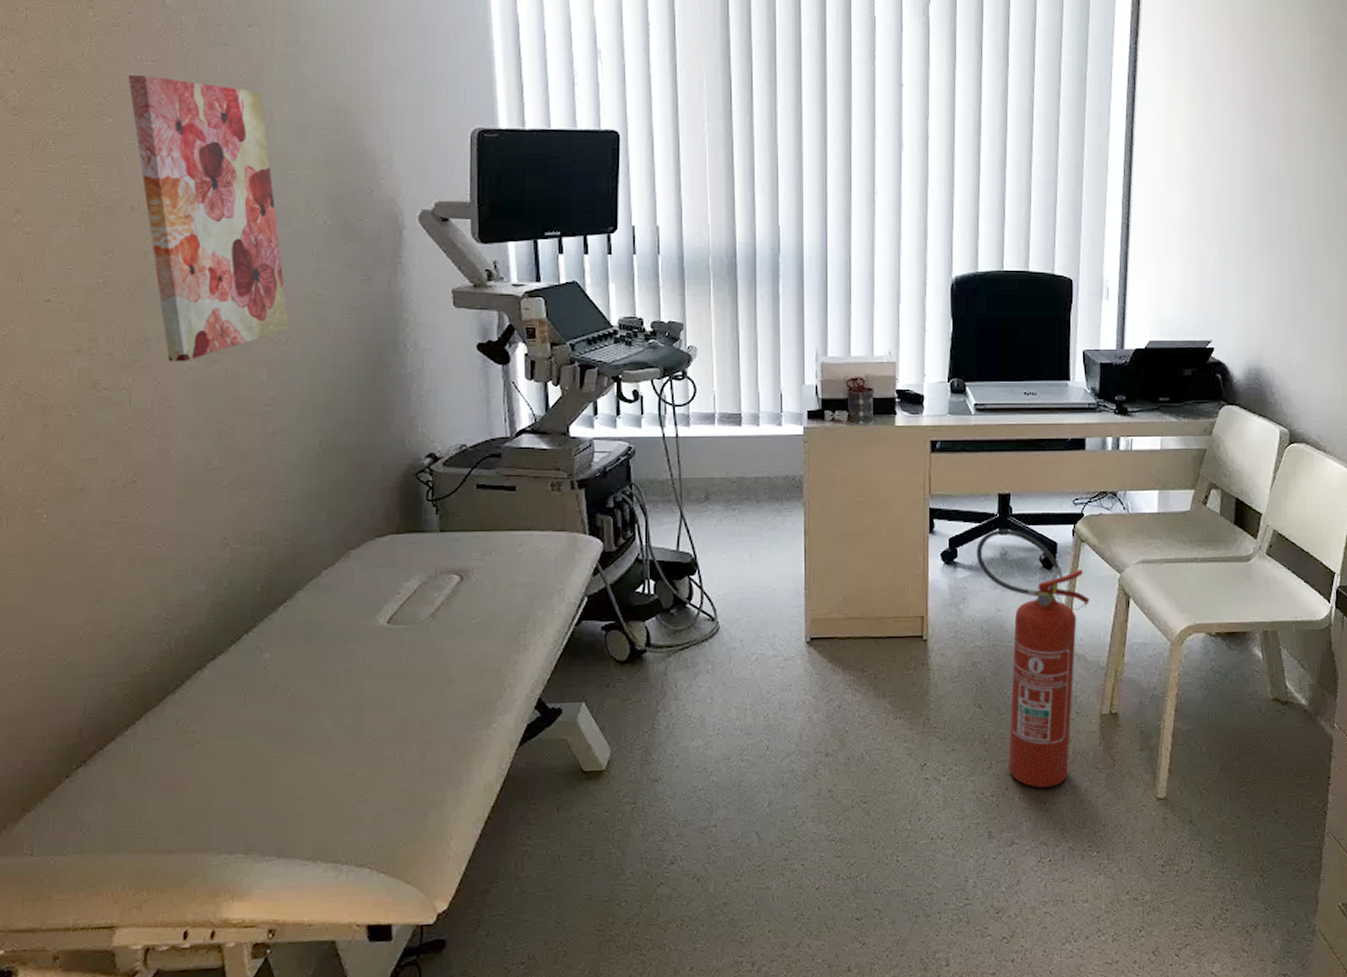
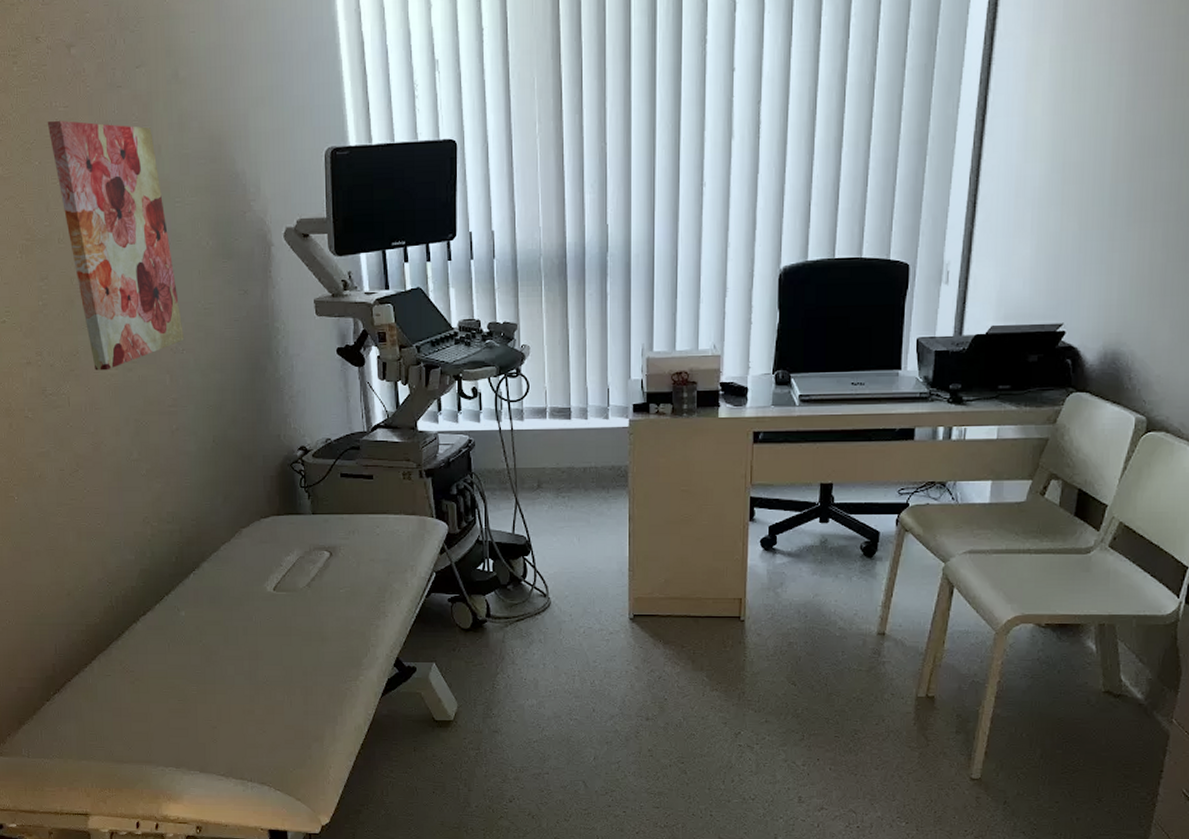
fire extinguisher: present [976,528,1090,788] -> none [796,517,911,761]

